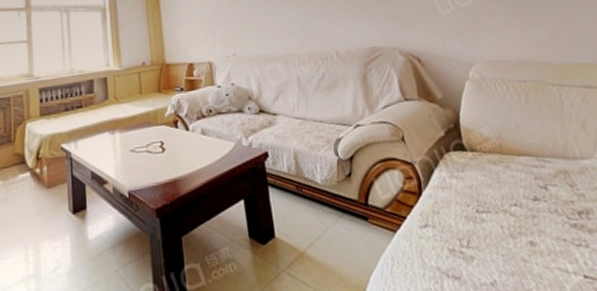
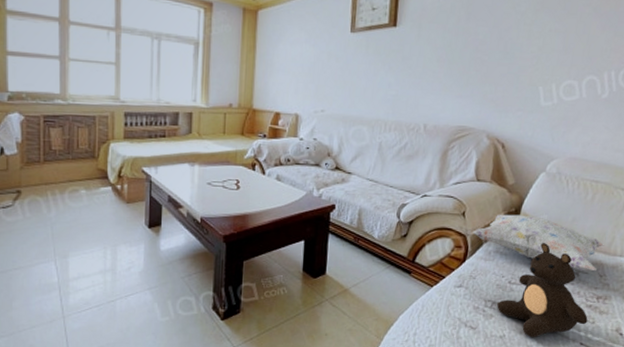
decorative pillow: none [418,129,564,184] -> present [472,214,605,271]
teddy bear: none [473,156,581,279] -> present [497,242,588,338]

